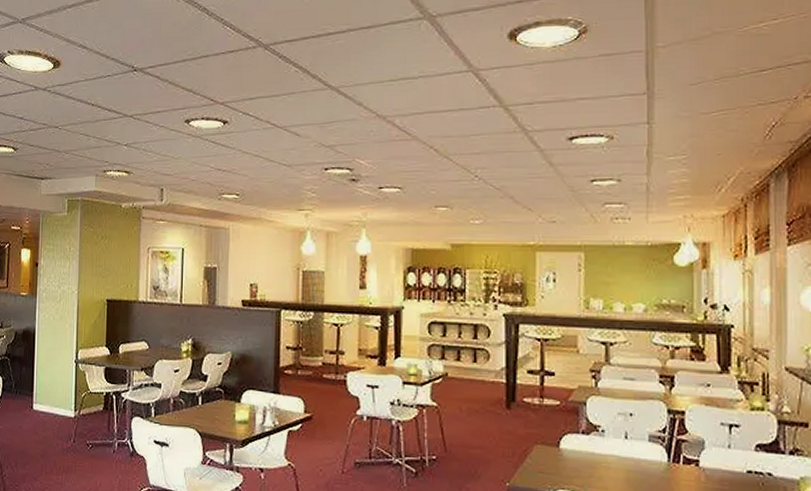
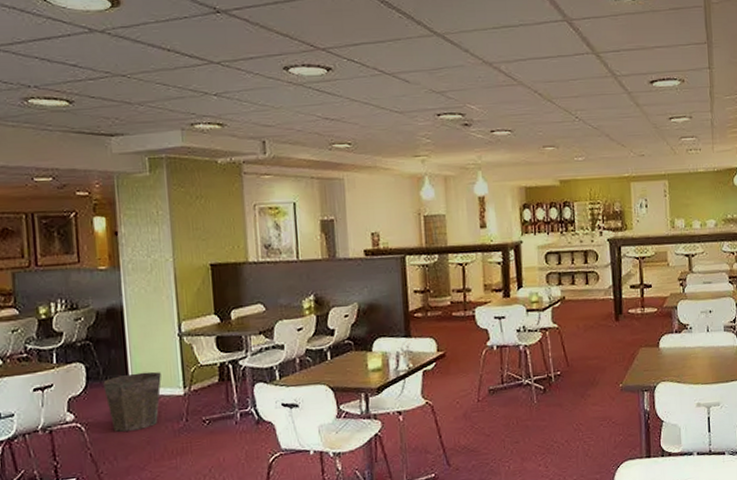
waste bin: none [14,391,58,443] -> present [103,371,162,432]

